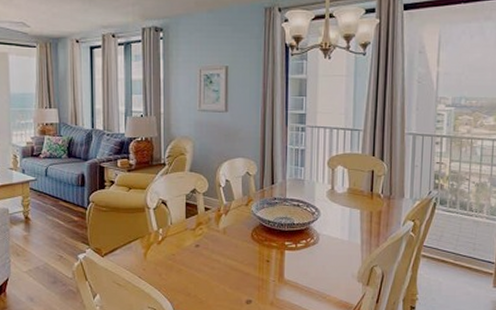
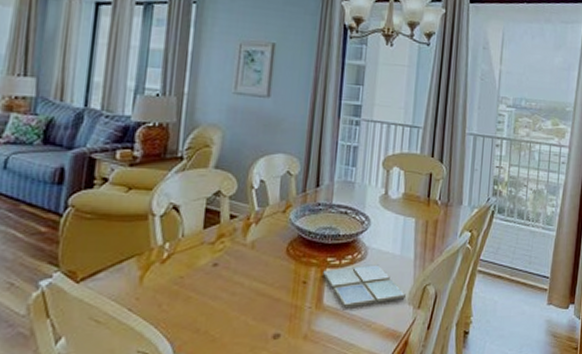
drink coaster: none [283,248,356,282] -> present [323,265,407,307]

